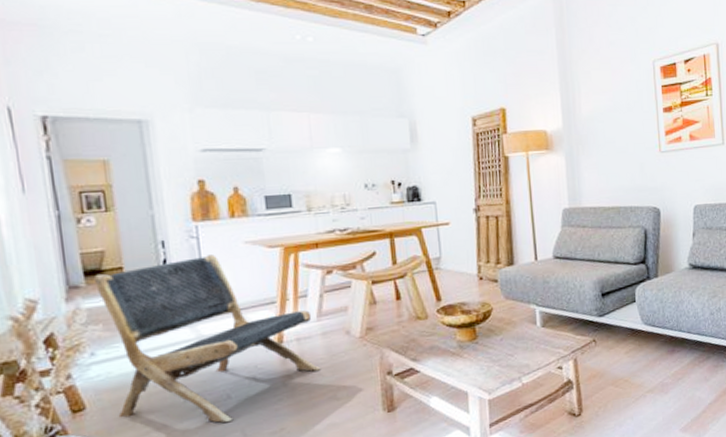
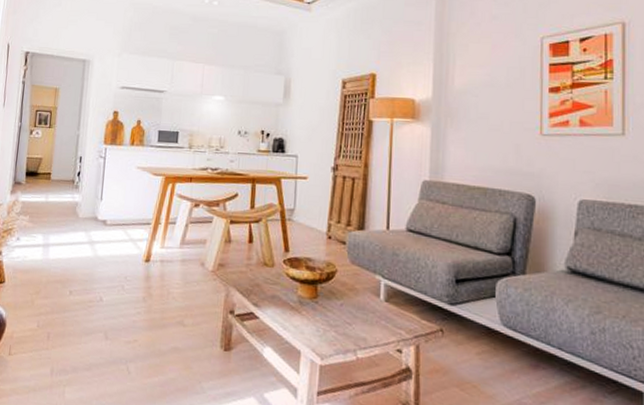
lounge chair: present [93,255,320,423] -> none [24,174,176,322]

